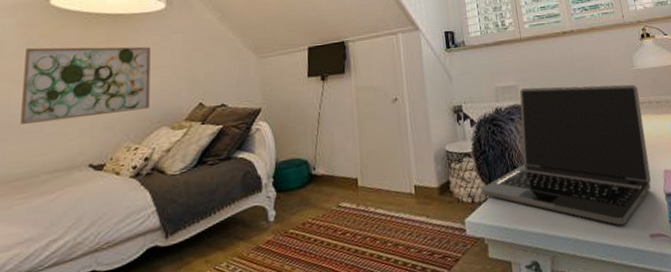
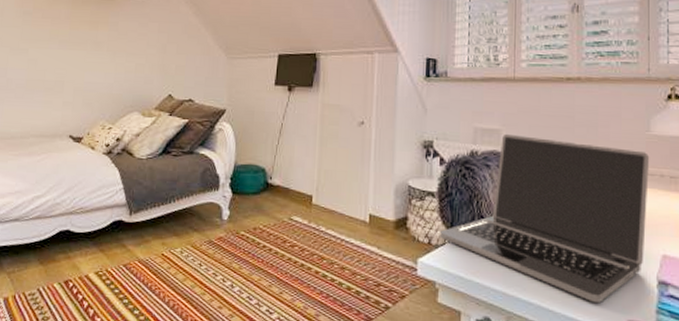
wall art: present [20,46,151,124] -> none [15,18,129,93]

